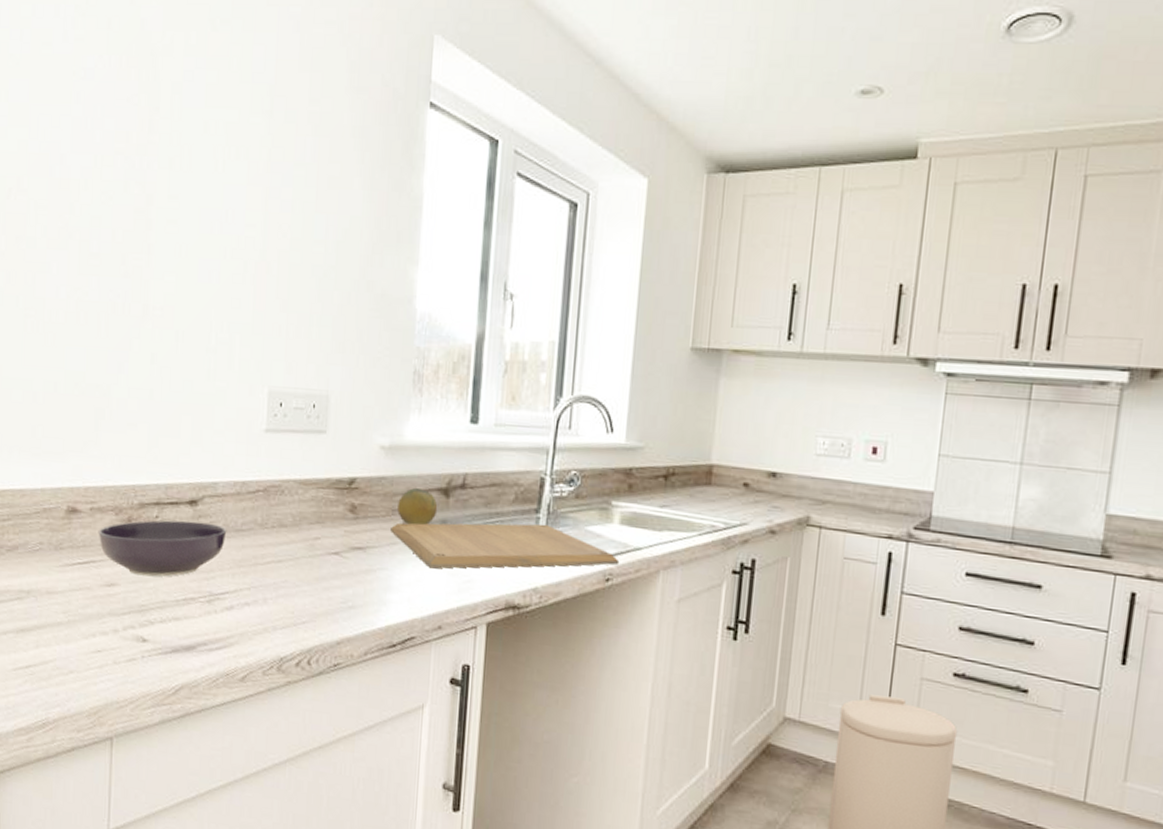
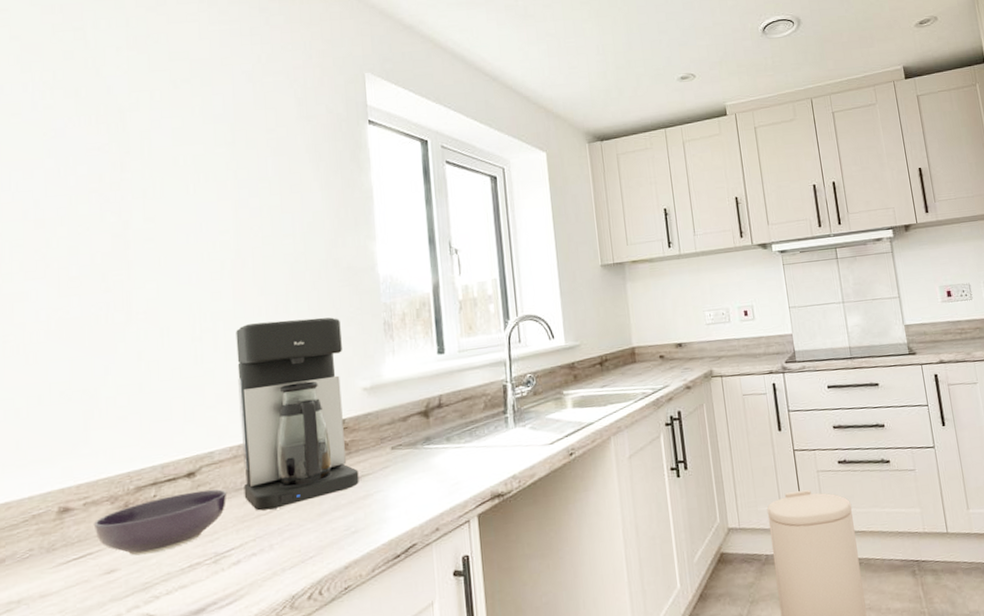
coffee maker: none [243,343,365,561] -> present [236,317,359,511]
chopping board: present [390,523,620,569] -> none [381,421,578,481]
fruit: present [397,488,438,526] -> none [385,416,421,449]

